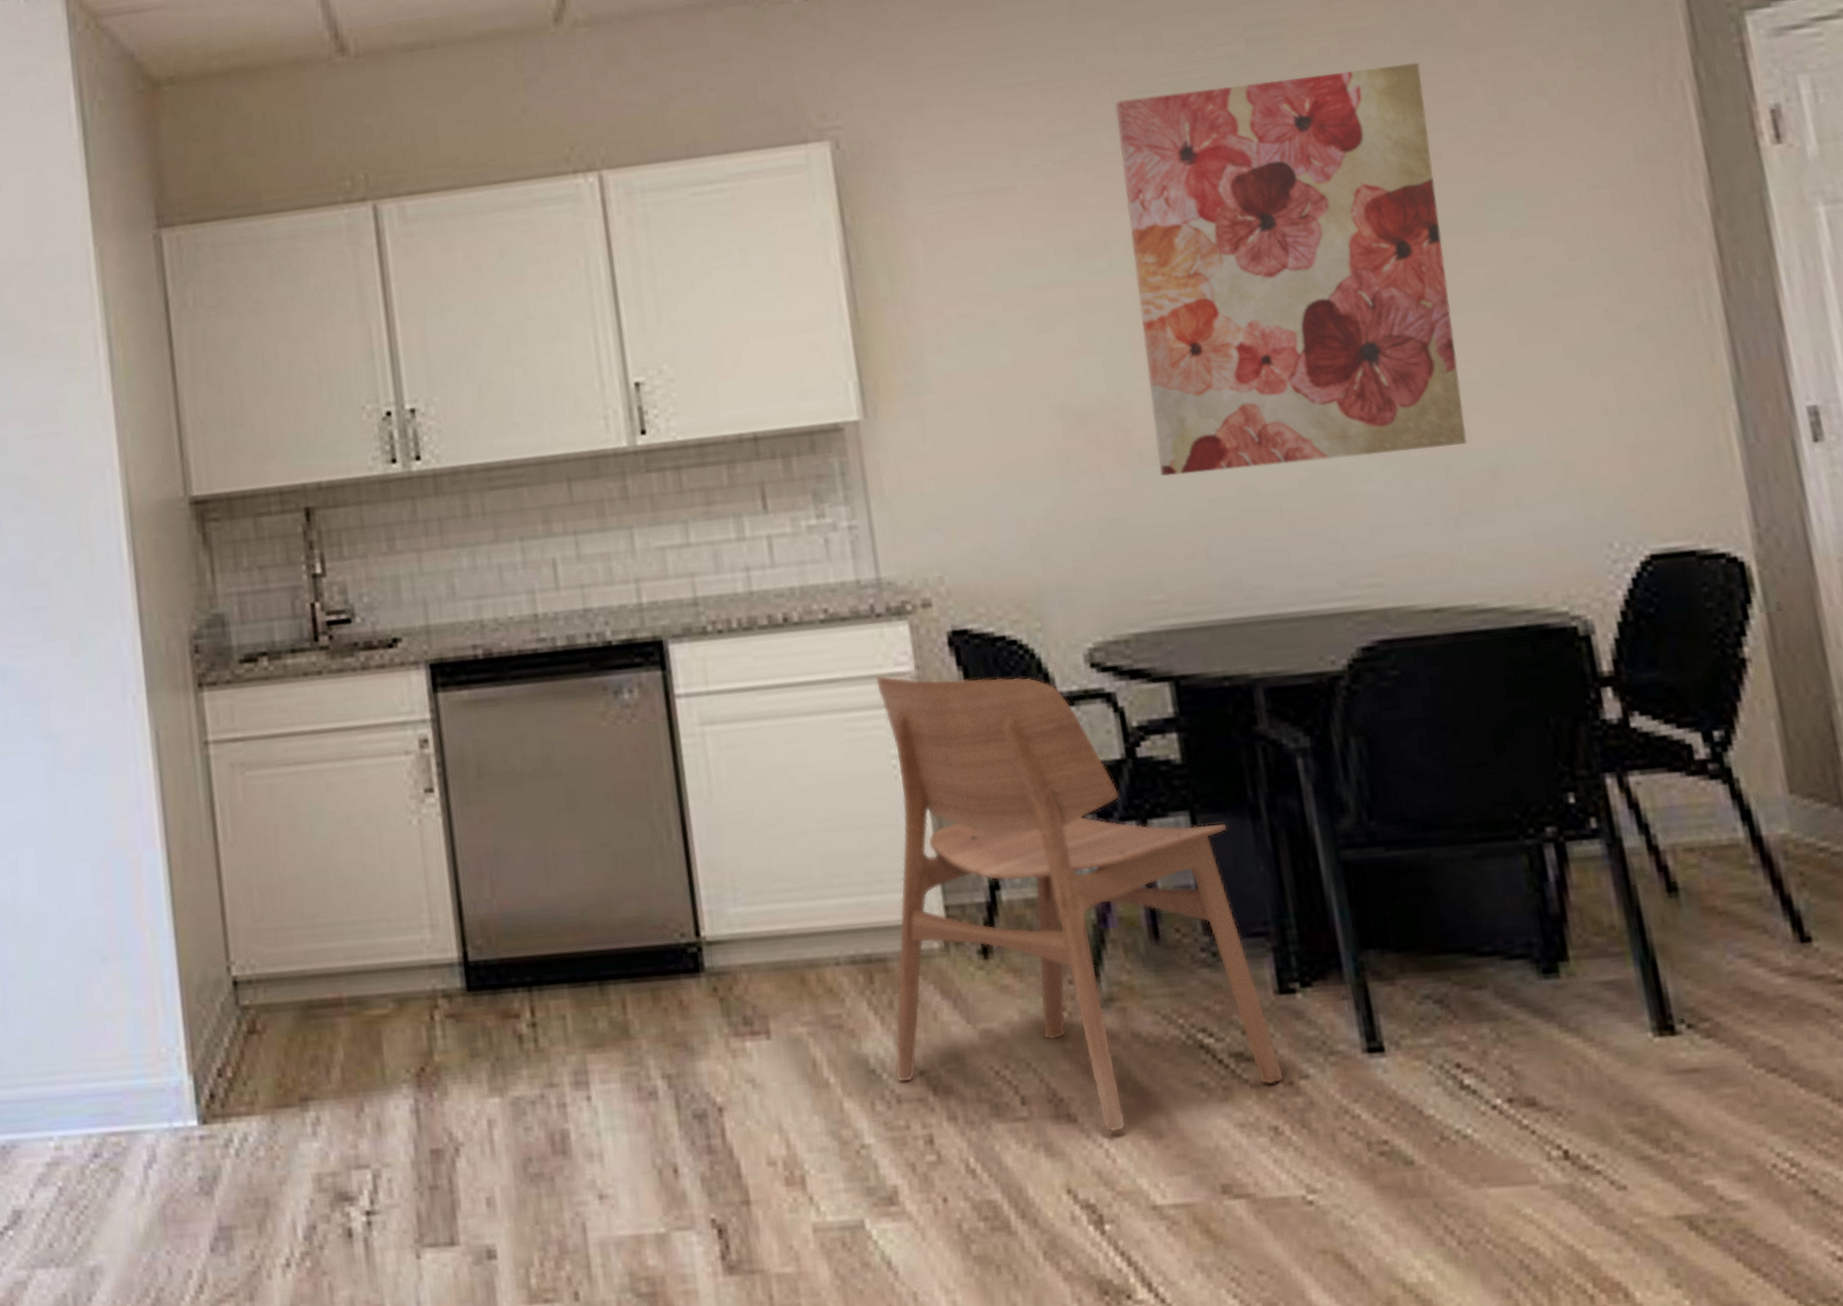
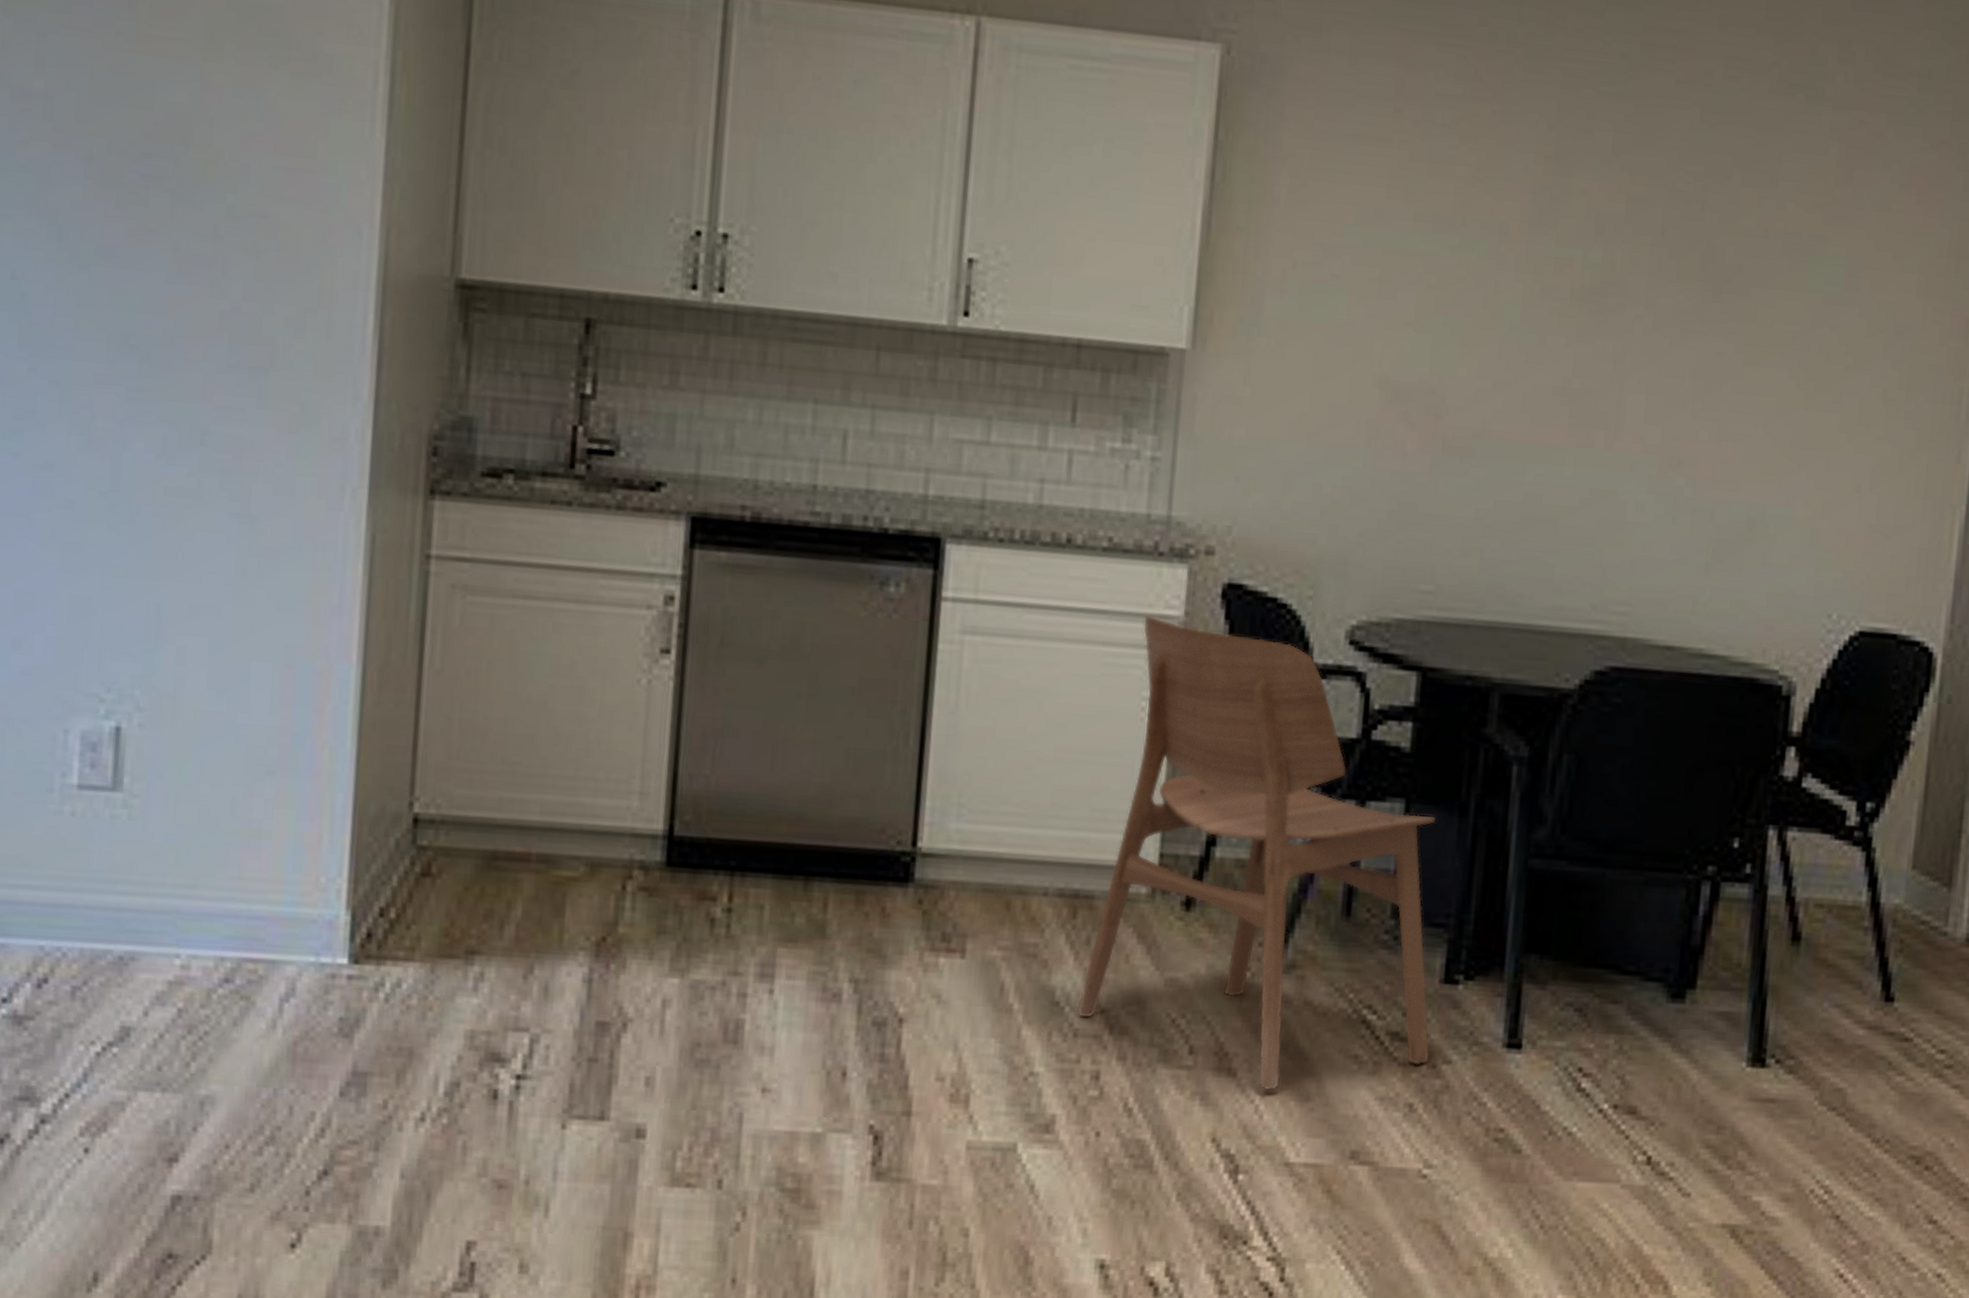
wall art: present [1115,62,1468,476] -> none [1458,74,1789,494]

